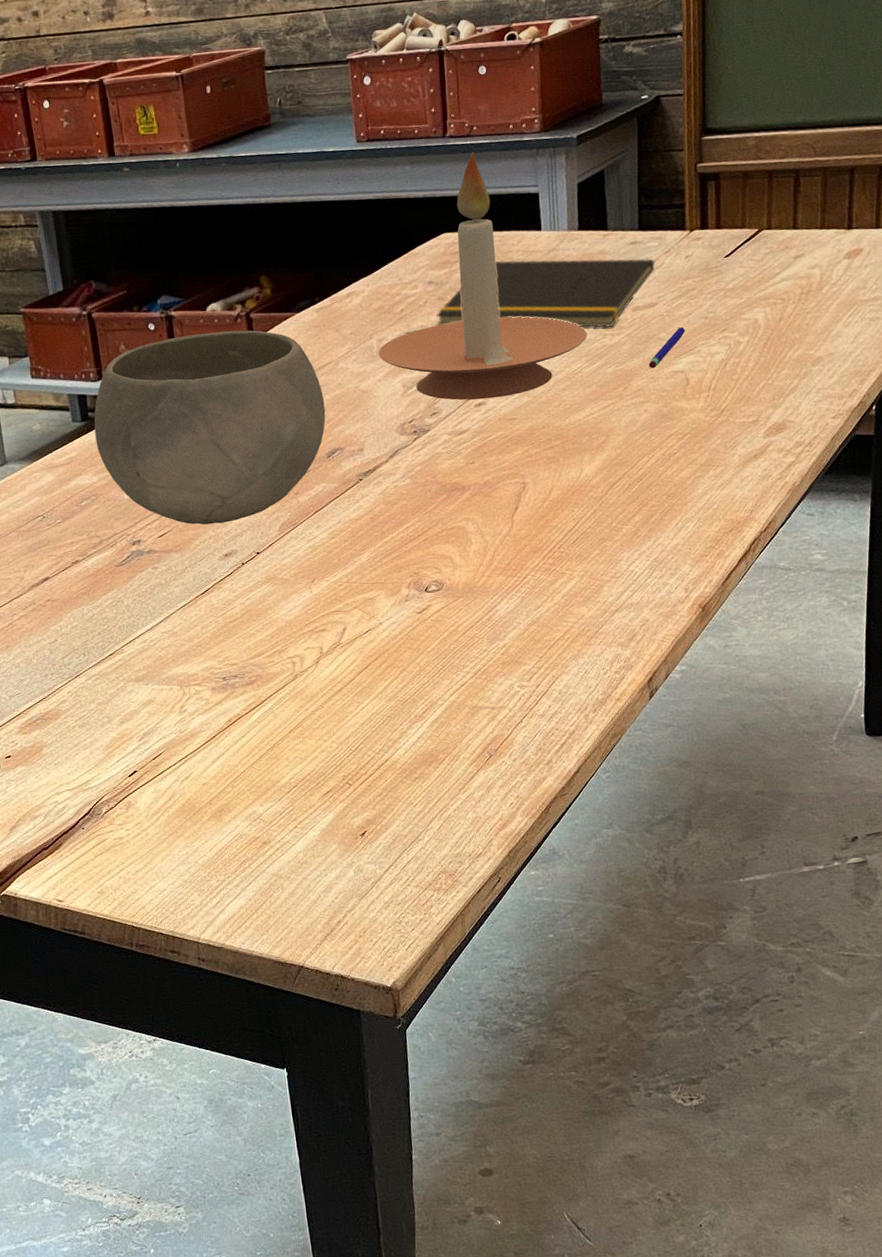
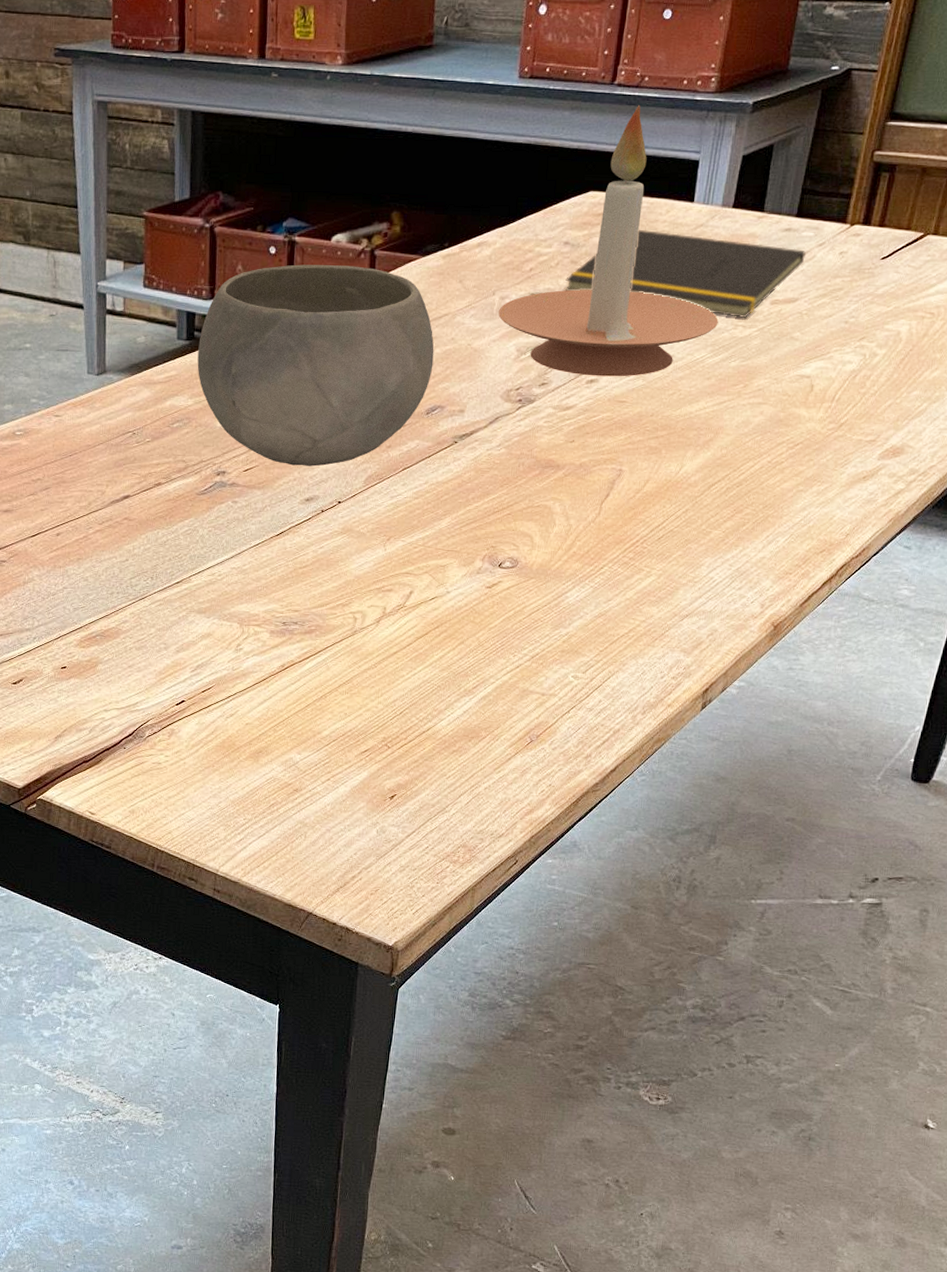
pen: present [648,326,686,369] -> none [775,328,822,369]

